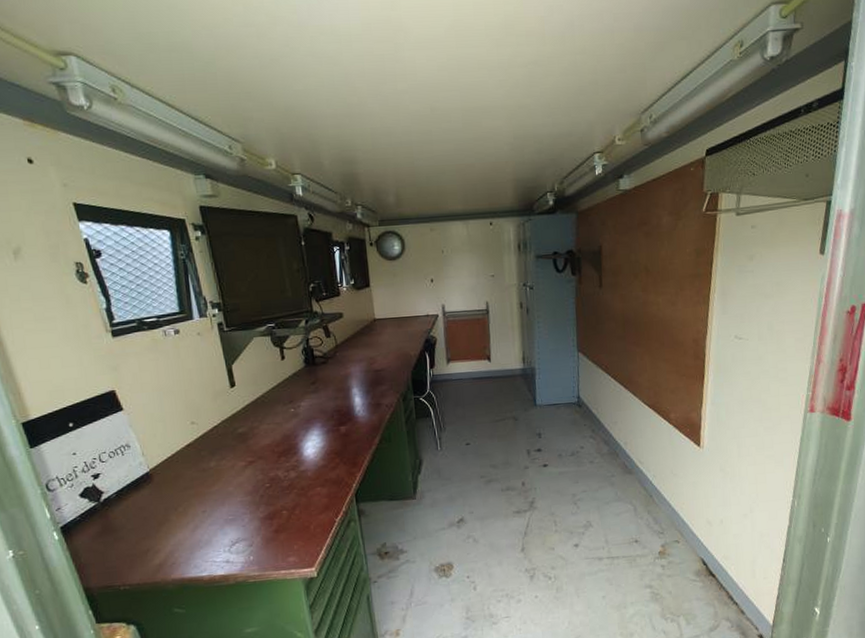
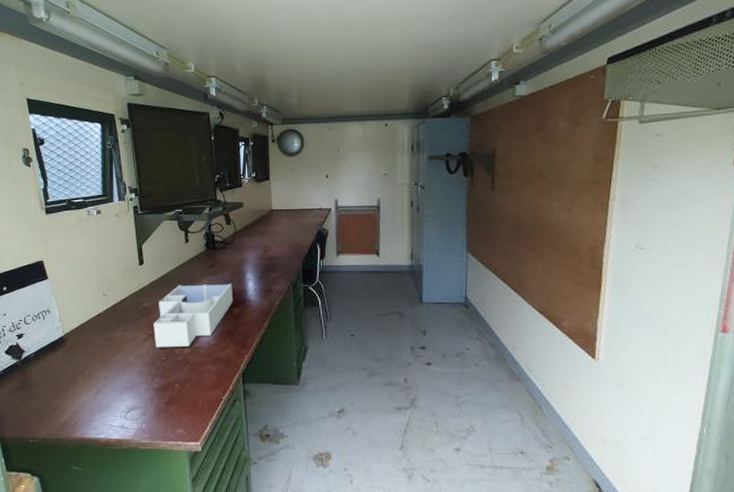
desk organizer: none [252,399,339,475] -> present [153,283,233,348]

